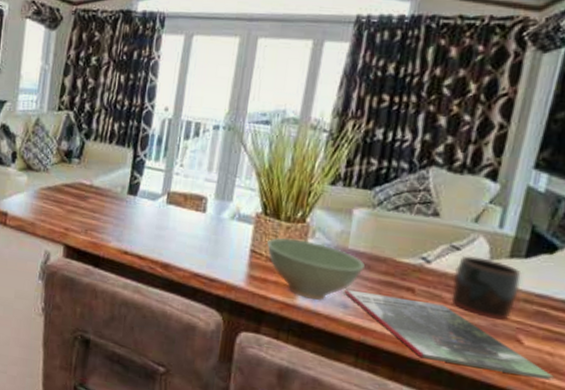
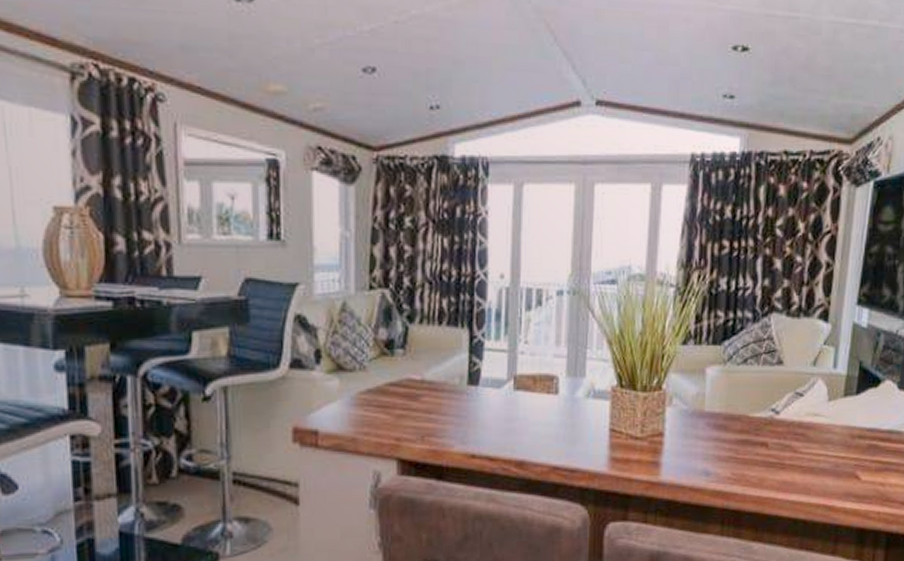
bowl: present [267,237,366,300] -> none [626,409,723,472]
magazine: present [344,289,554,381] -> none [705,454,886,513]
mug: present [451,255,522,320] -> none [800,400,854,460]

